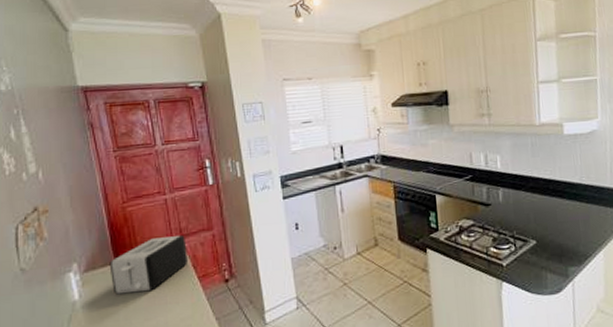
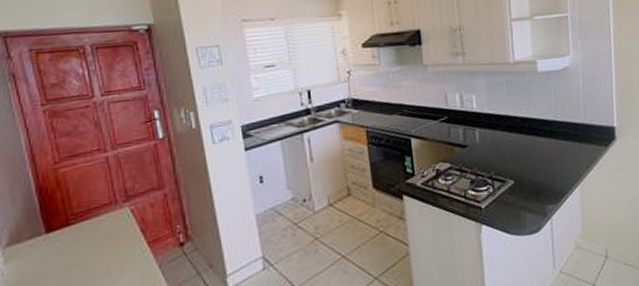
toaster: present [109,236,189,295] -> none [38,197,136,270]

